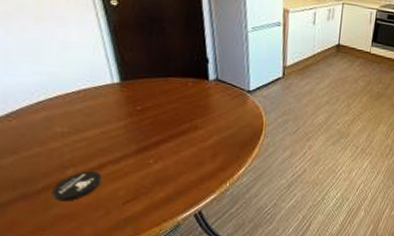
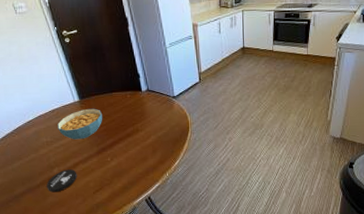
cereal bowl: none [82,94,151,133] -> present [57,108,103,140]

